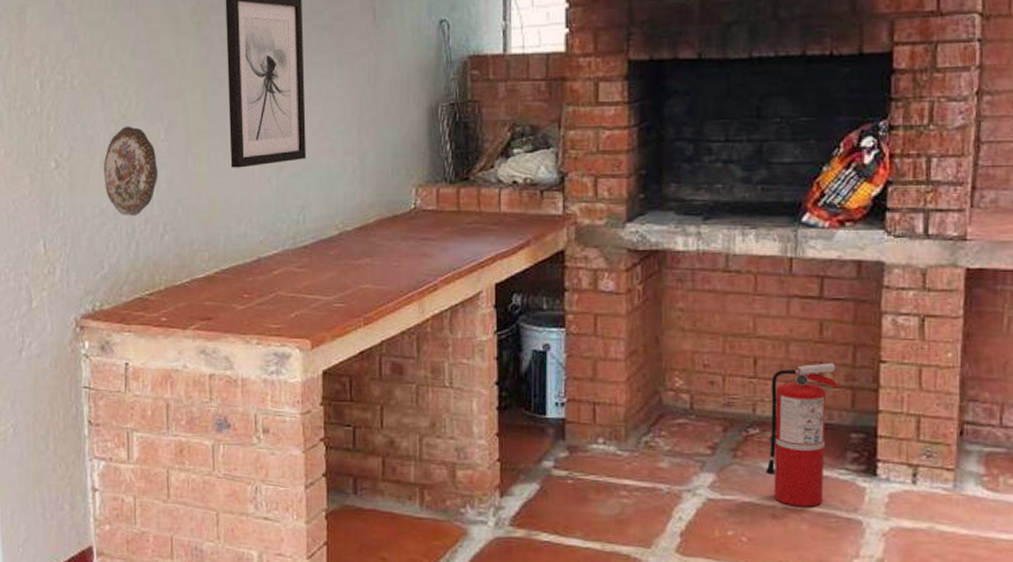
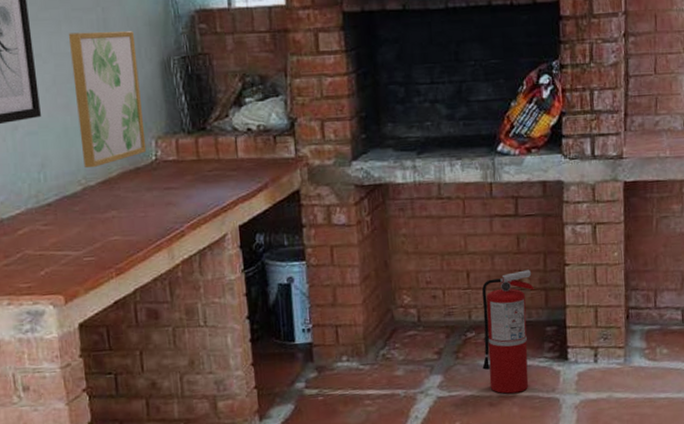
wall art: none [340,75,406,213] -> present [69,31,147,169]

